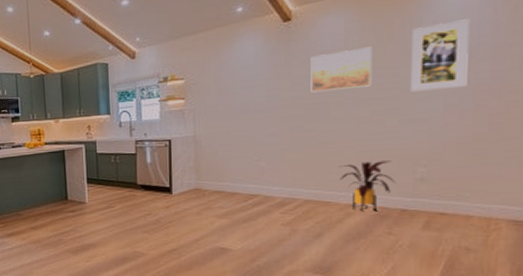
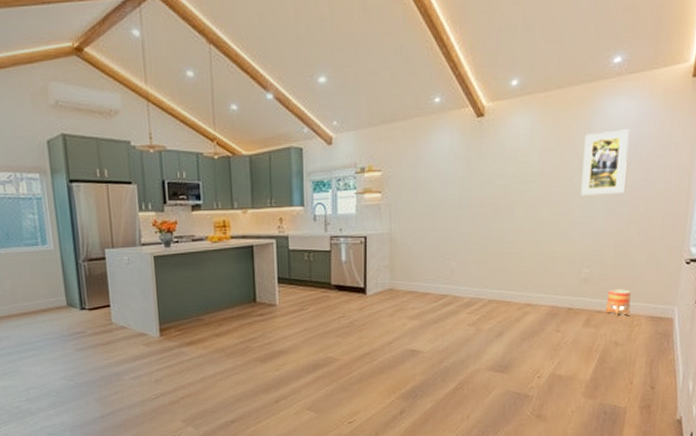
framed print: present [311,46,372,93] -> none [498,149,552,192]
house plant: present [340,160,396,212] -> none [520,261,565,311]
planter: none [451,189,485,219] -> present [605,289,631,316]

